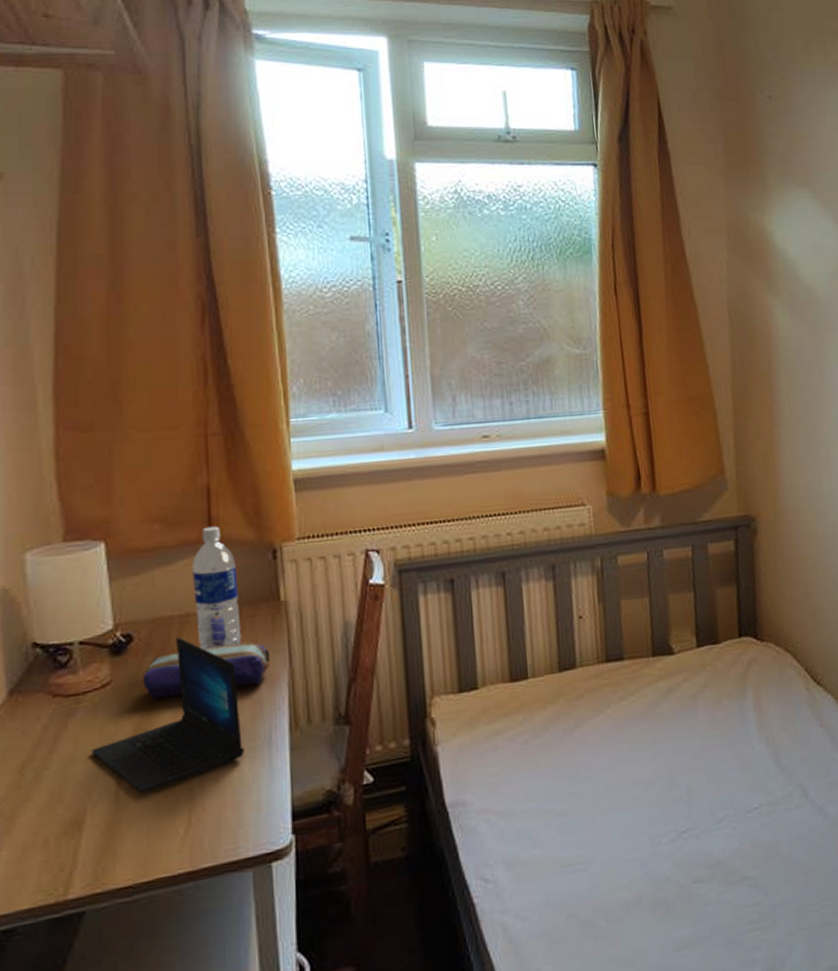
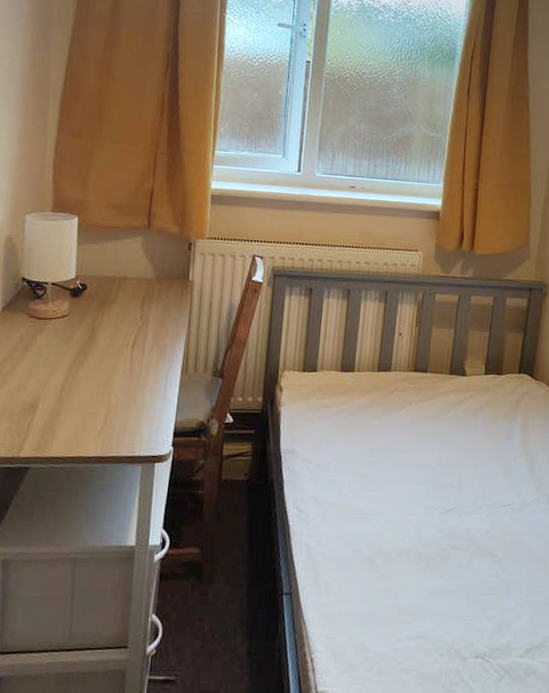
laptop: present [91,638,244,794] -> none [49,293,152,396]
pencil case: present [143,642,270,699] -> none [89,302,176,336]
water bottle: present [192,526,242,651] -> none [129,218,163,306]

